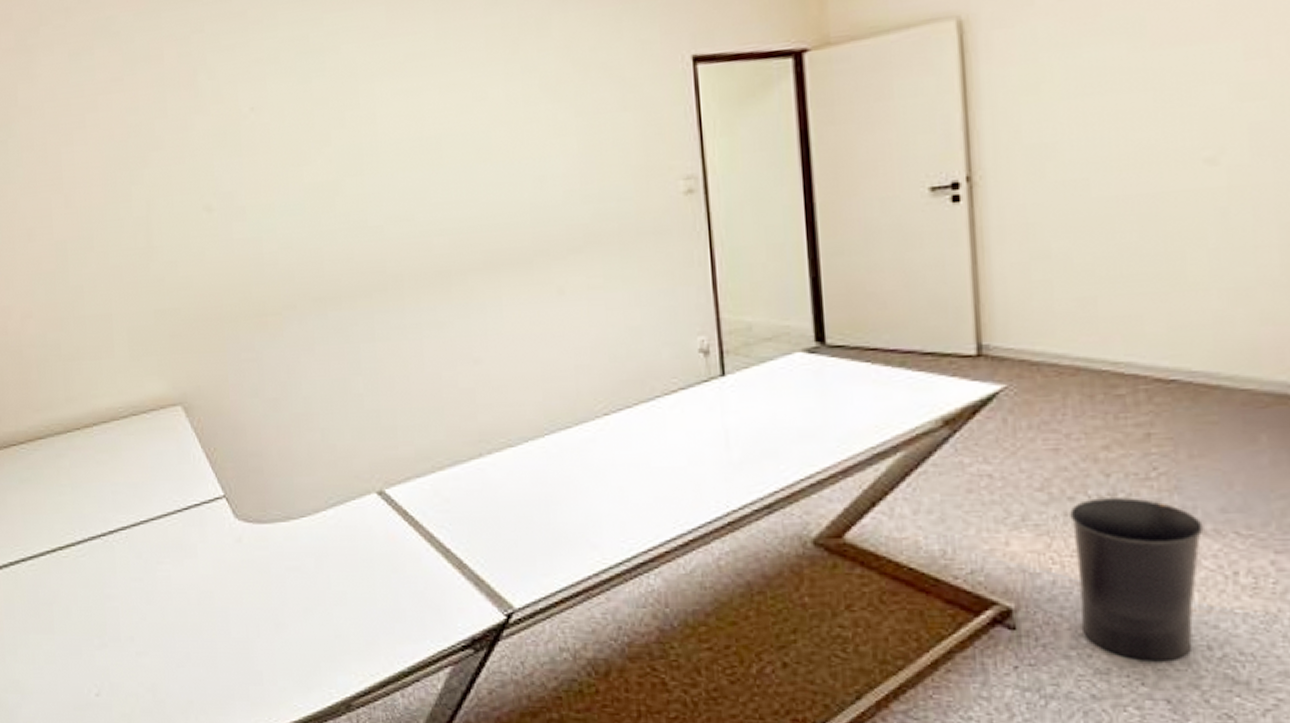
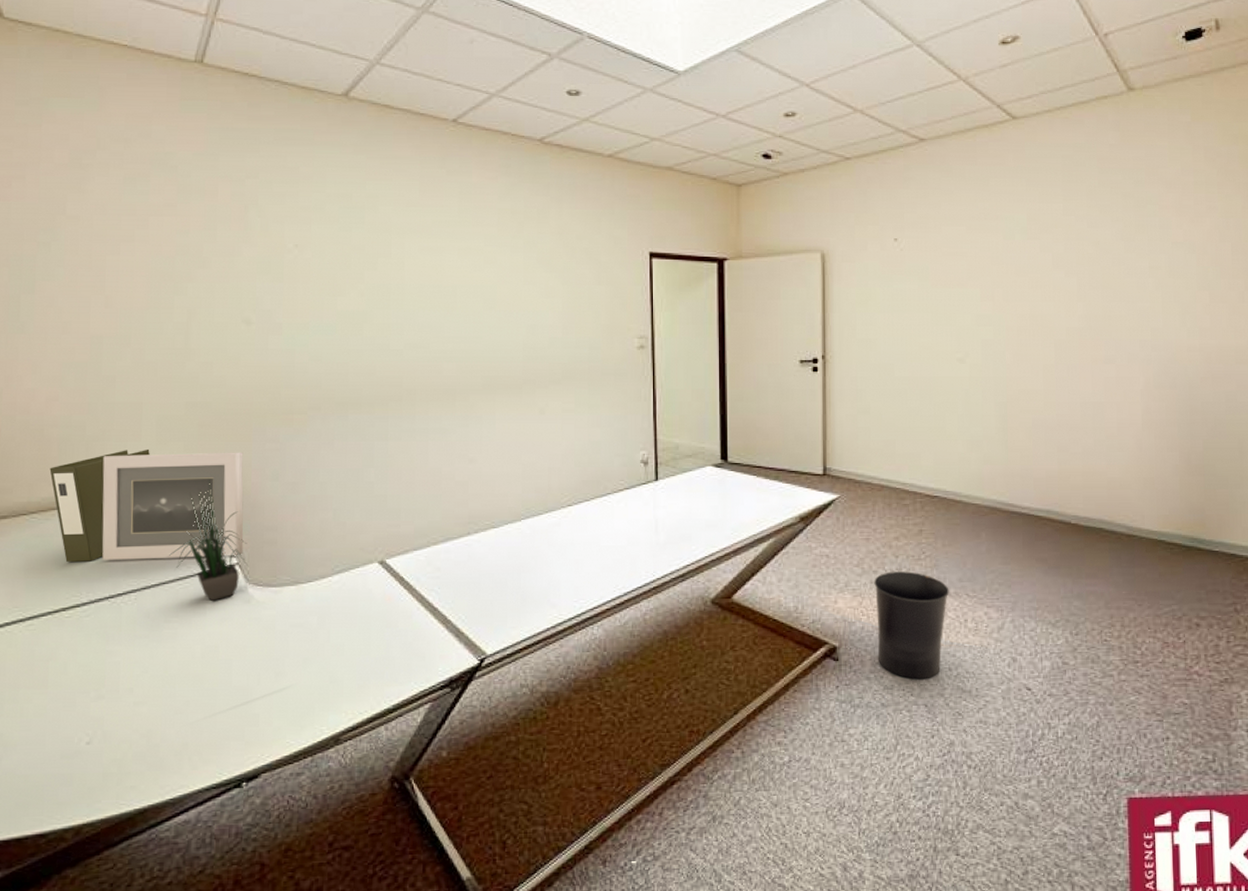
binder: none [32,366,125,496] -> present [49,448,150,562]
picture frame: none [80,364,229,494] -> present [102,452,244,560]
potted plant: none [155,402,235,542] -> present [169,482,248,603]

